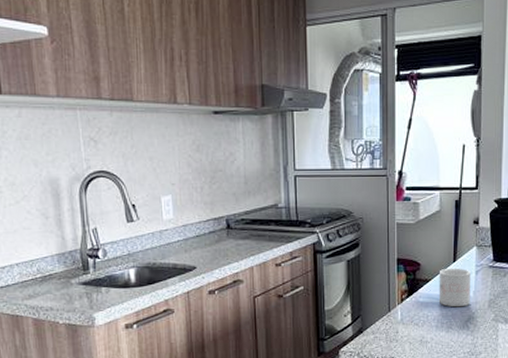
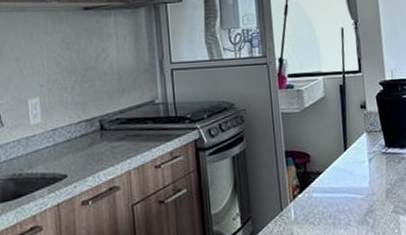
mug: present [438,268,471,307] -> none [330,157,367,201]

